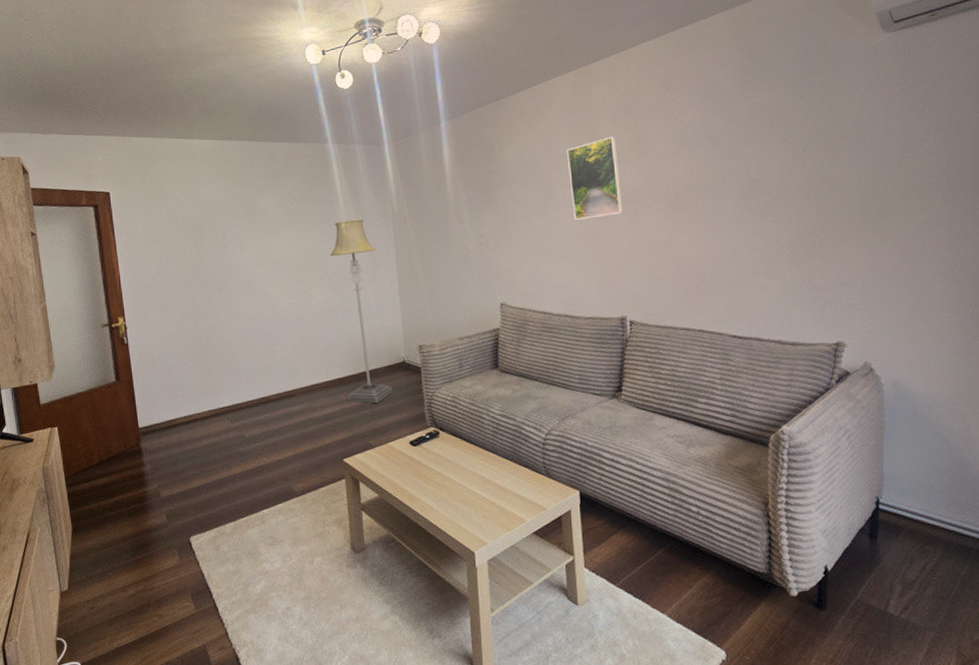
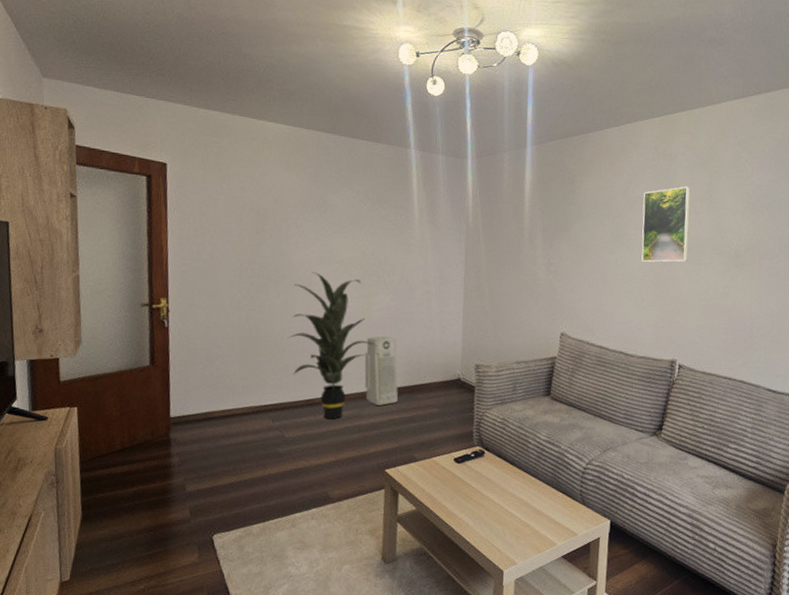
indoor plant: none [235,275,321,415] -> present [287,272,378,420]
air purifier: none [309,327,347,396] -> present [364,335,398,405]
floor lamp: present [329,219,393,403] -> none [397,230,445,417]

